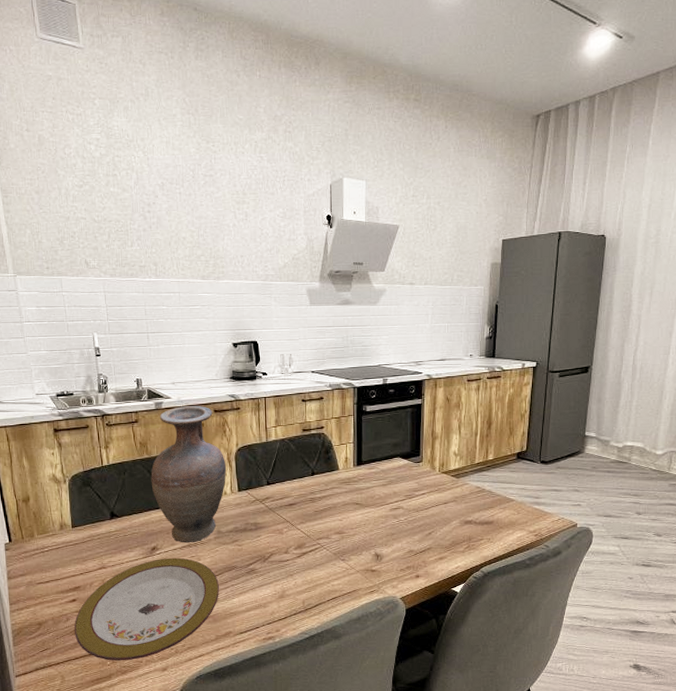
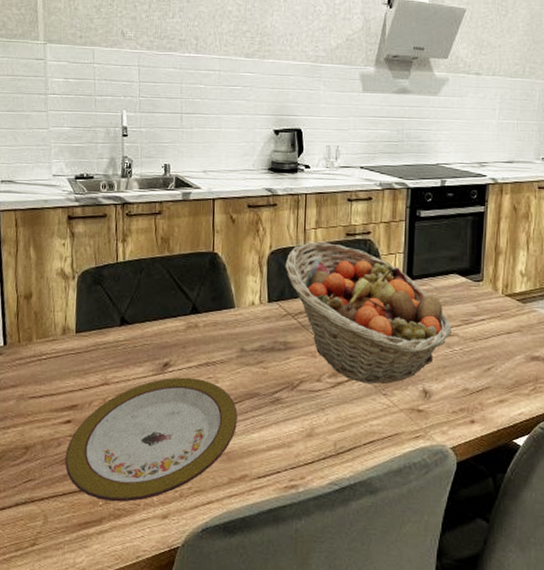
vase: present [151,405,227,543] -> none [170,198,257,361]
fruit basket: none [250,438,397,552] -> present [284,242,451,384]

